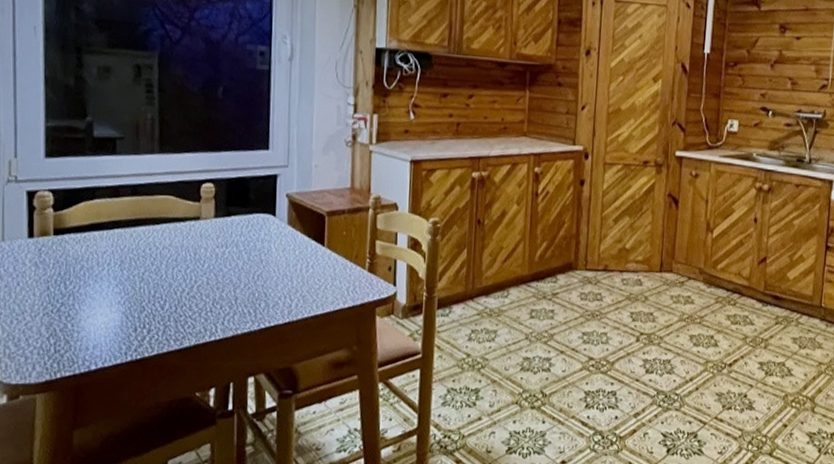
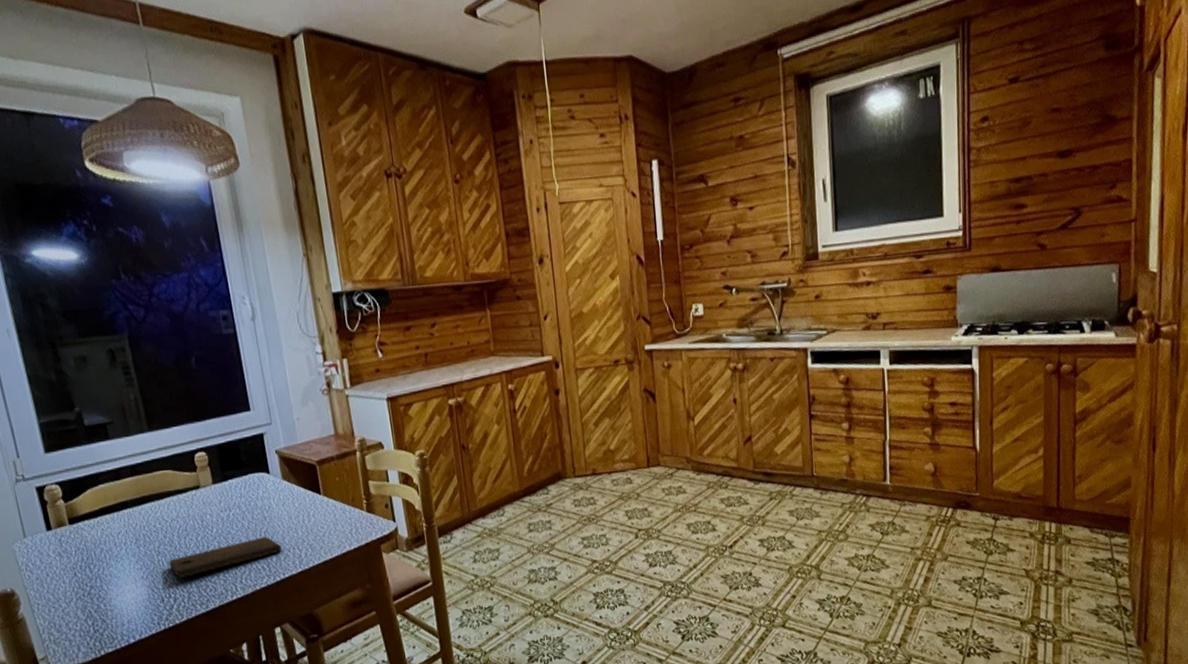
cutting board: none [150,280,272,309] -> present [168,536,282,578]

